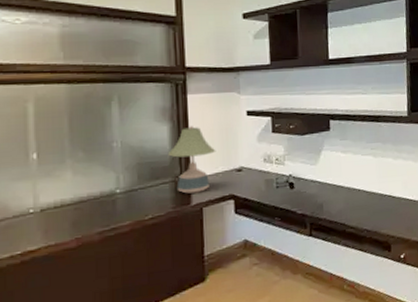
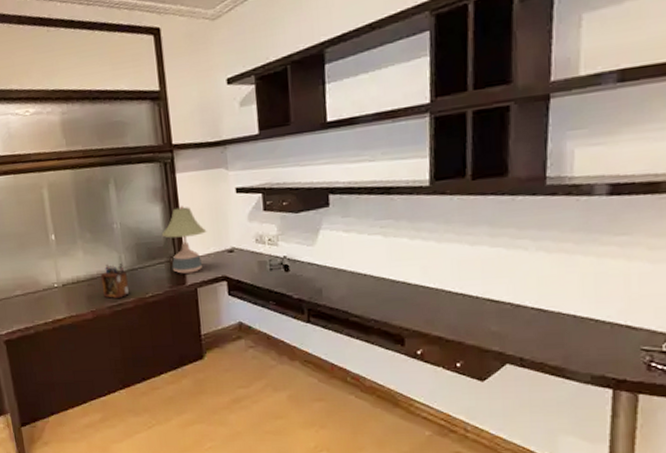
desk organizer: none [92,183,126,223] -> present [100,262,130,299]

